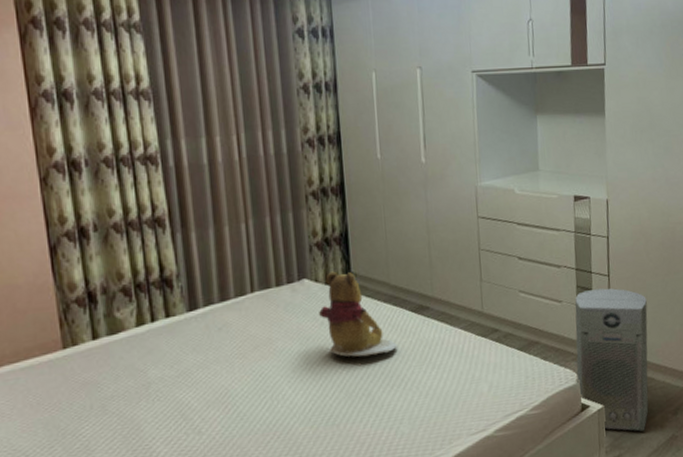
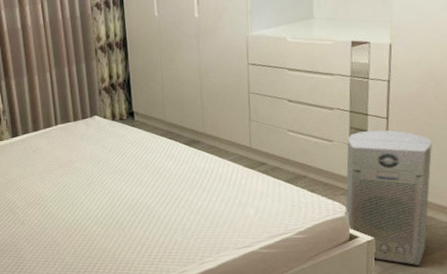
teddy bear: present [319,271,397,366] -> none [107,110,172,186]

